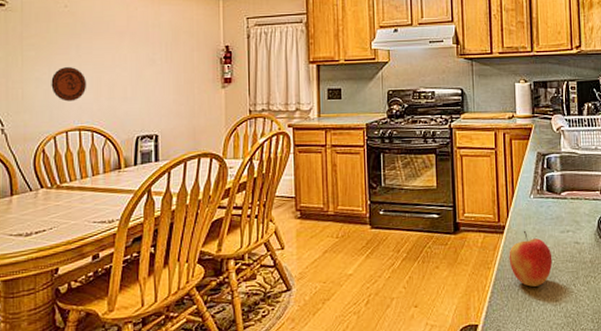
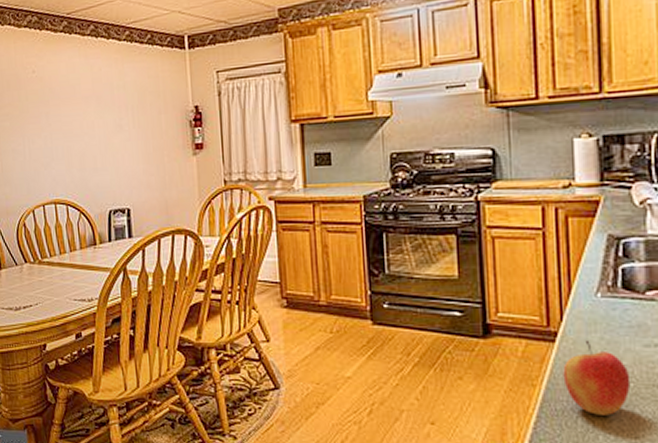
decorative plate: present [51,67,87,102] -> none [26,137,59,174]

